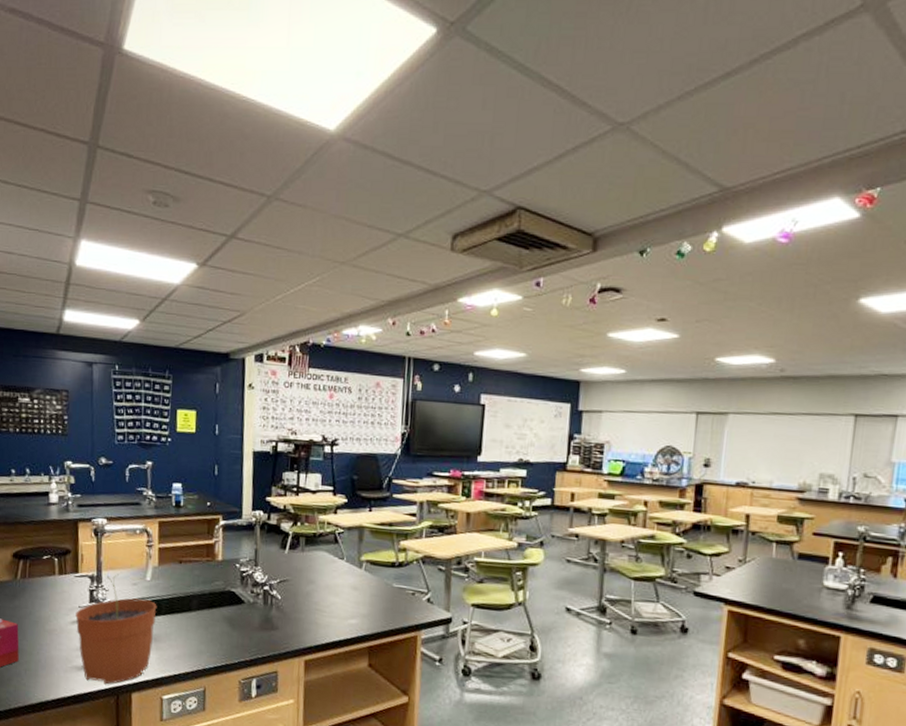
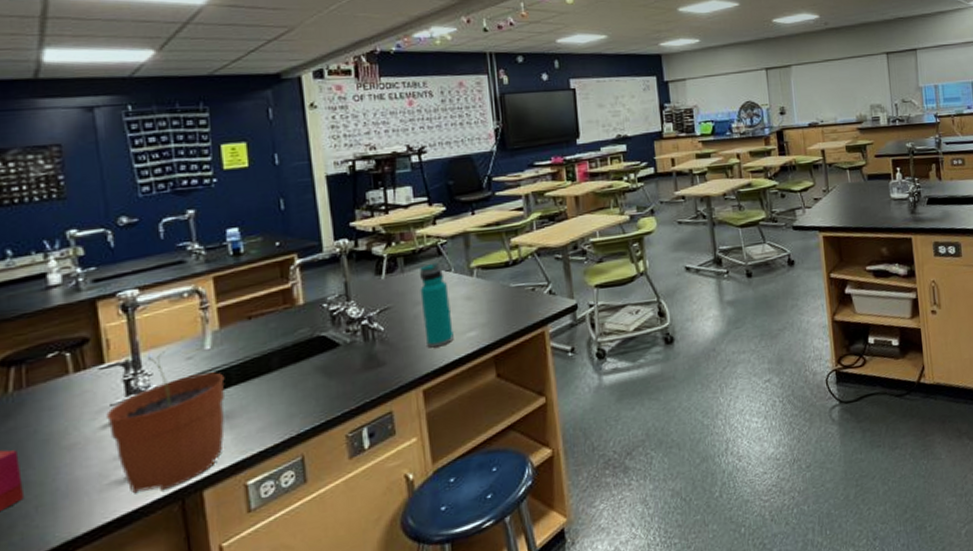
water bottle: none [313,548,339,626] -> present [420,262,454,348]

